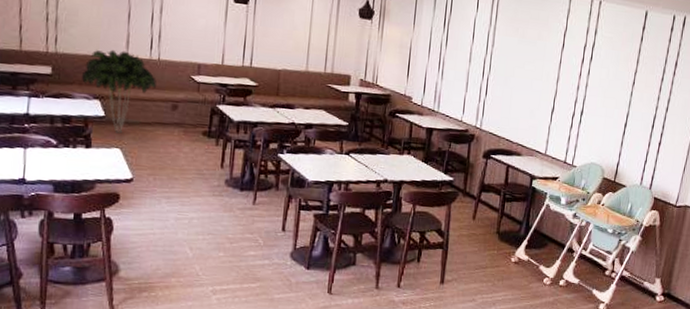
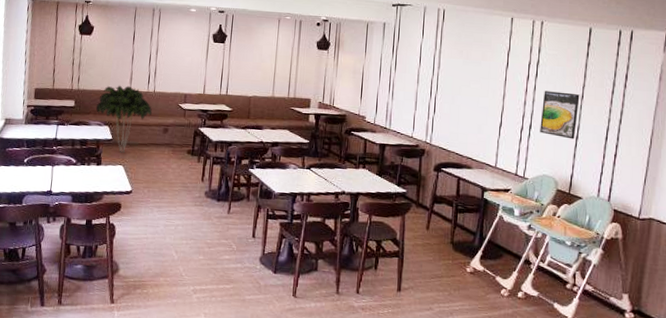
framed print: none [591,75,631,127] -> present [540,91,580,140]

